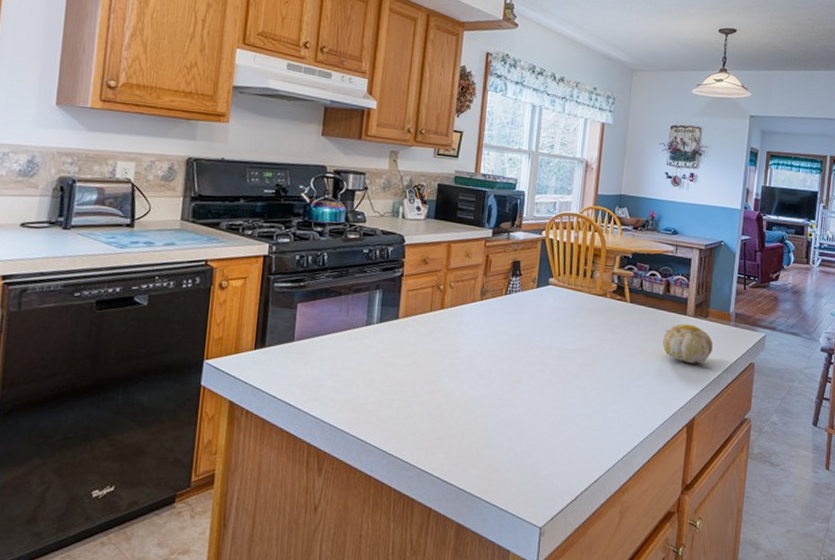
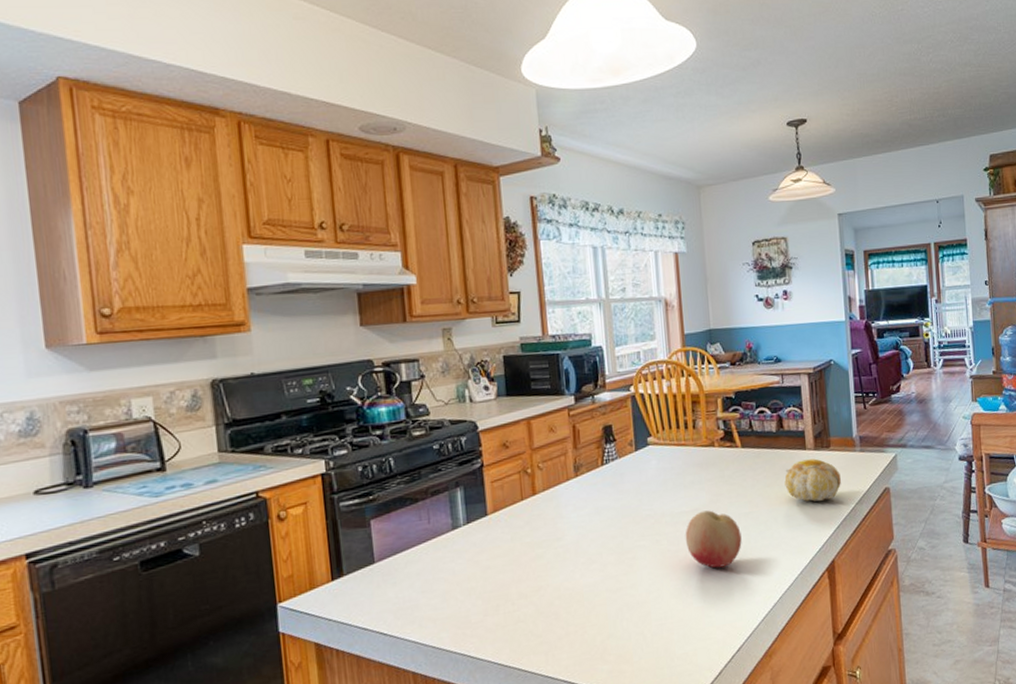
fruit: none [566,352,617,405] -> present [685,510,742,568]

